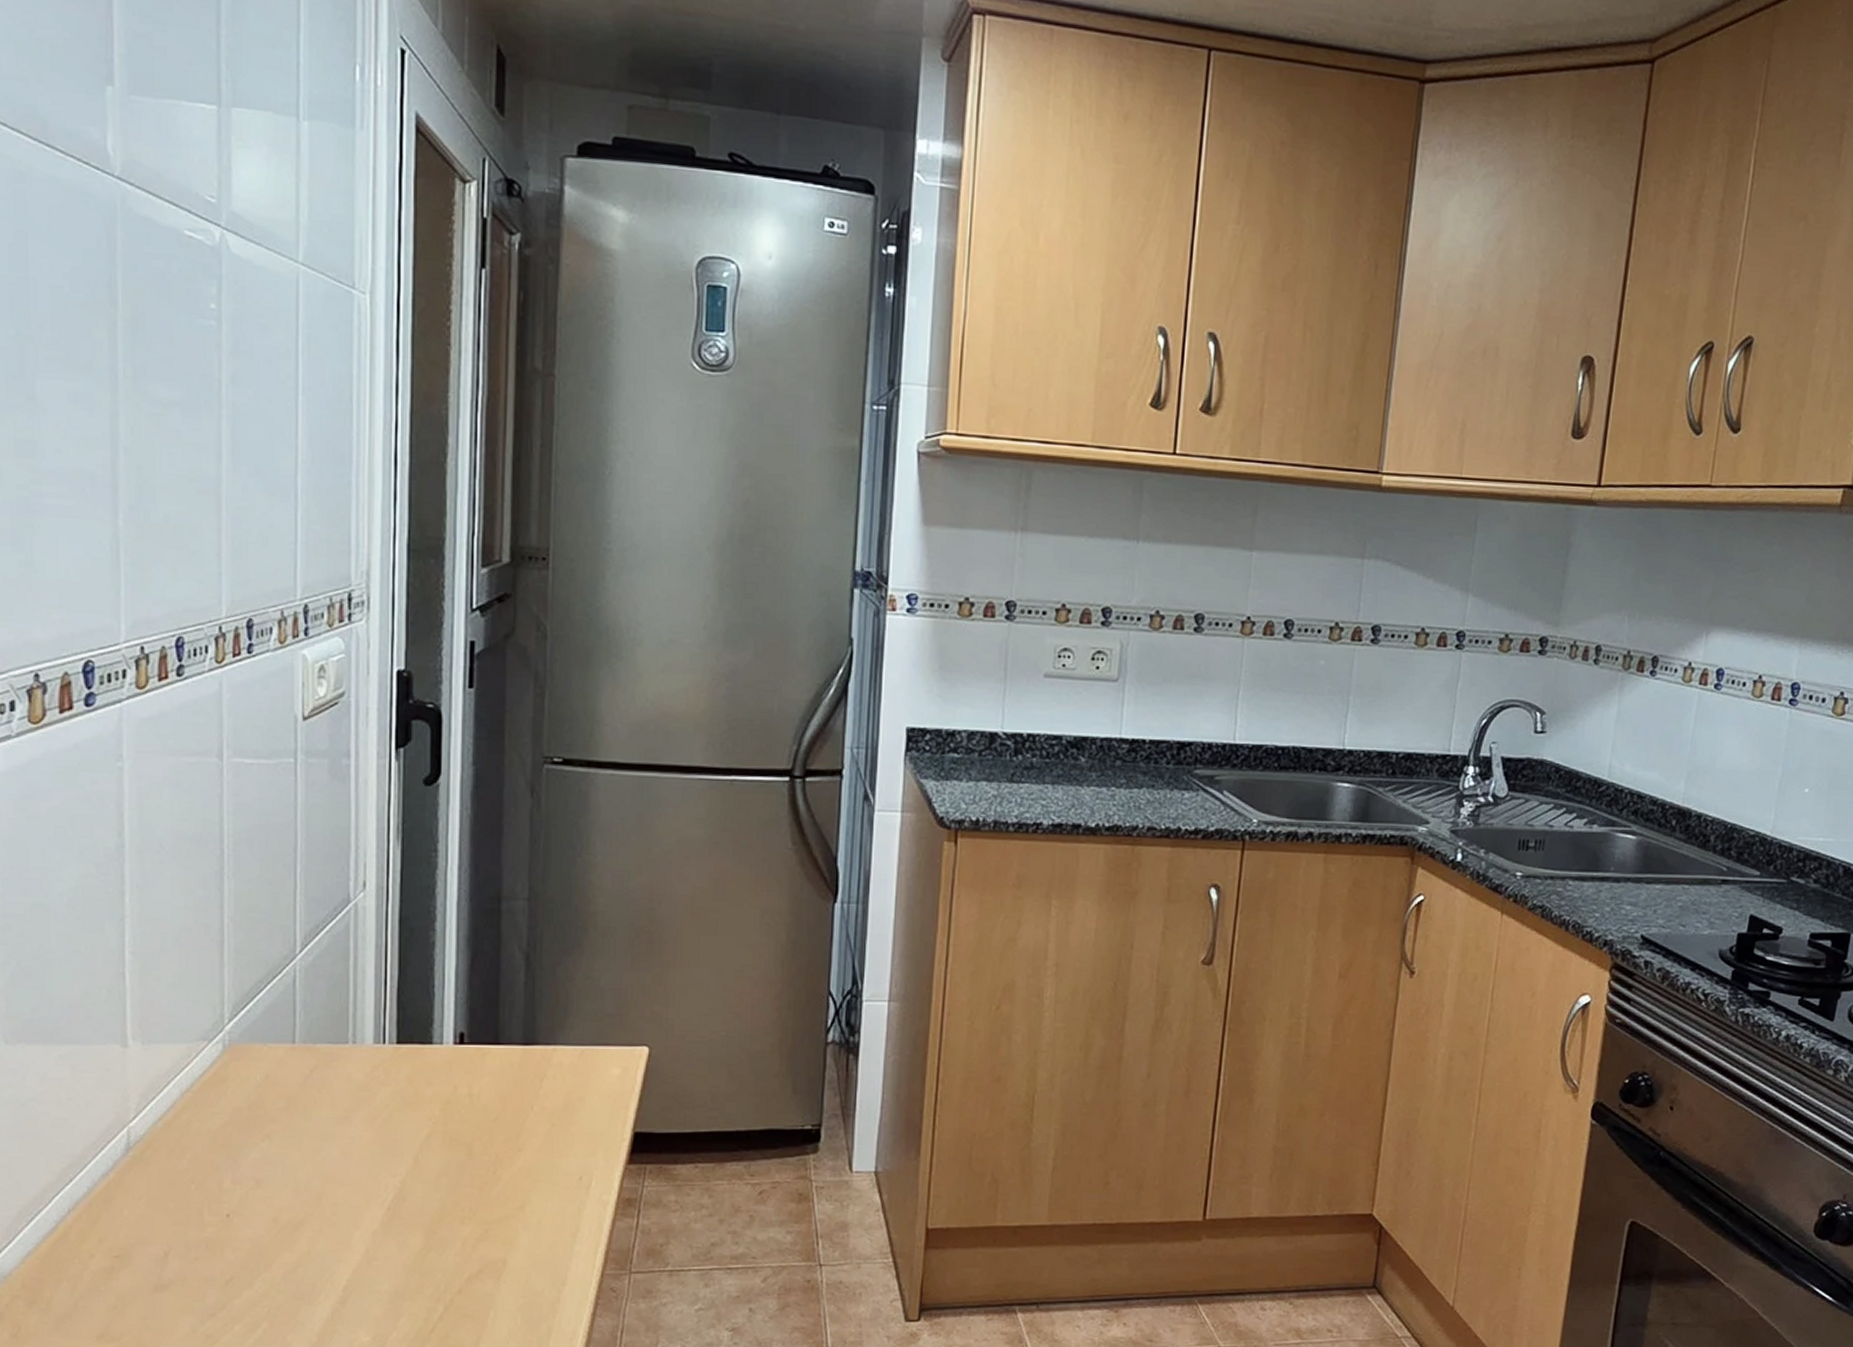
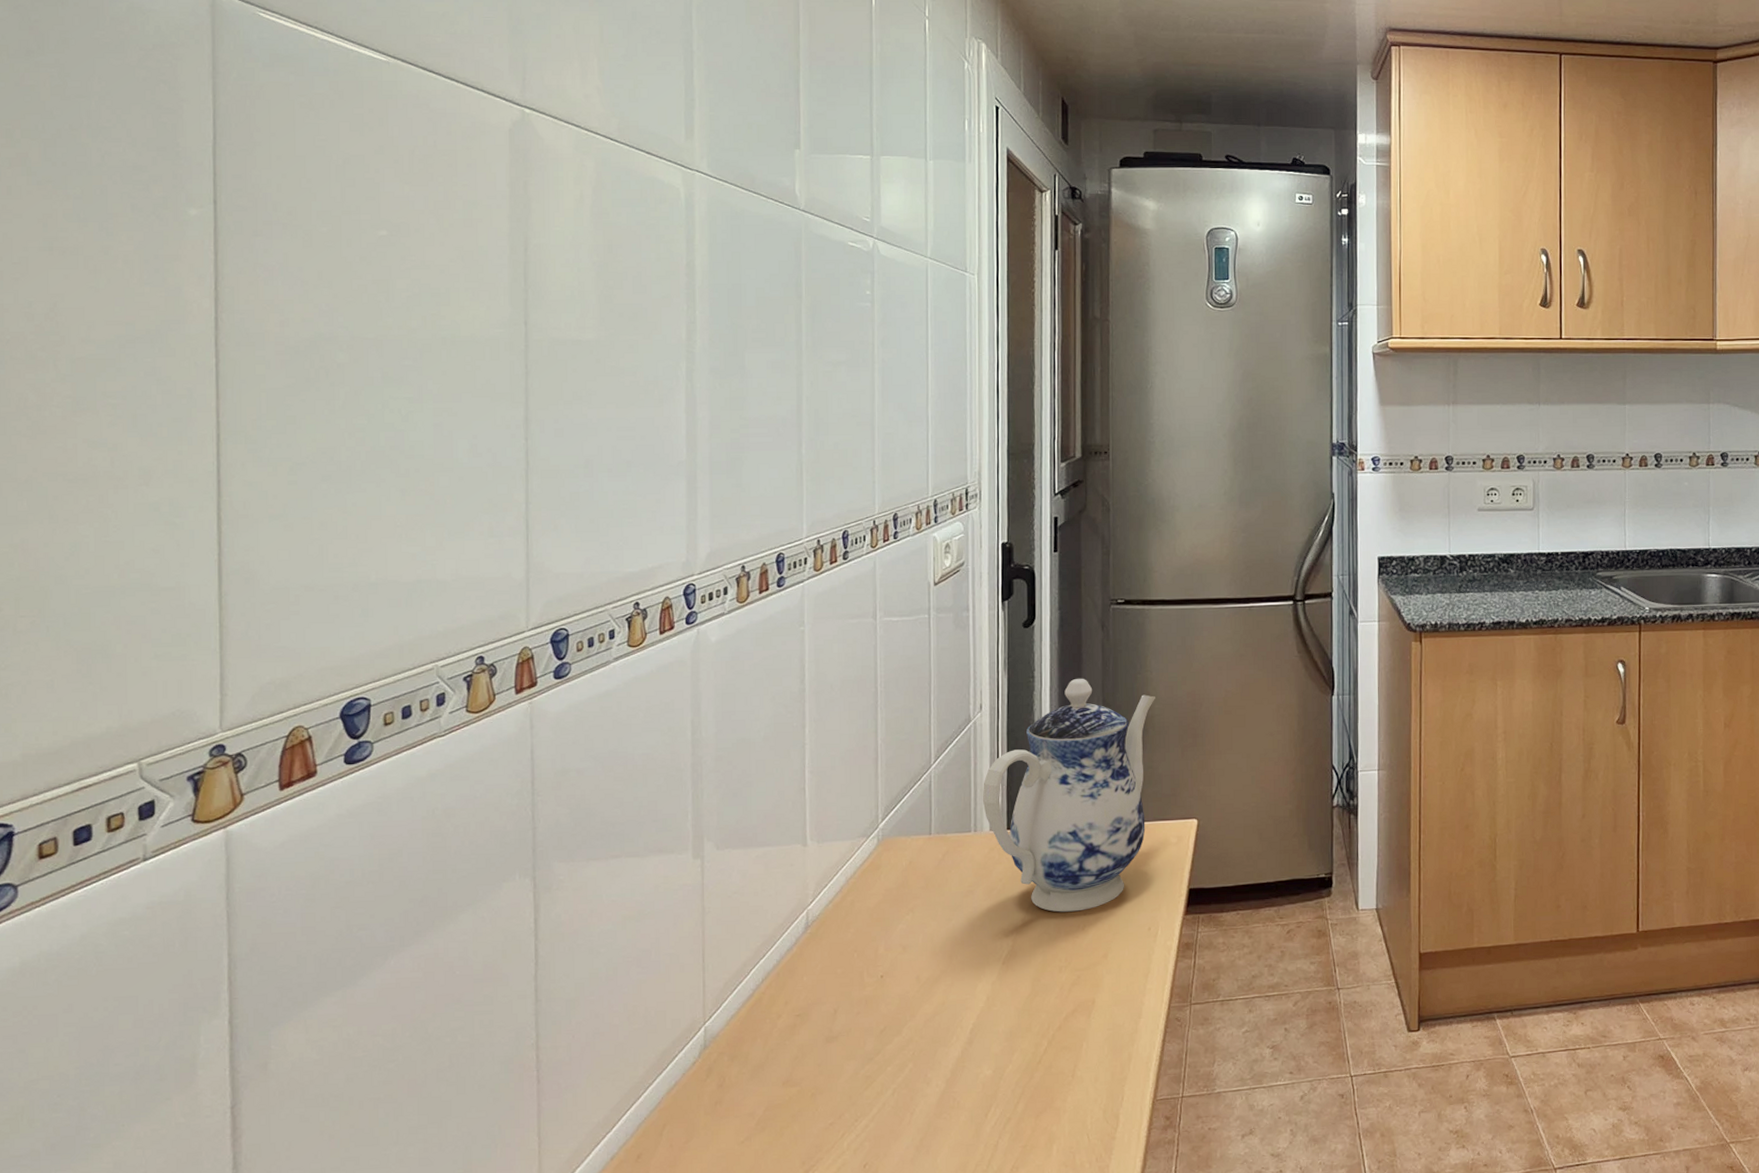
teapot: none [364,856,599,1151] -> present [982,678,1155,912]

